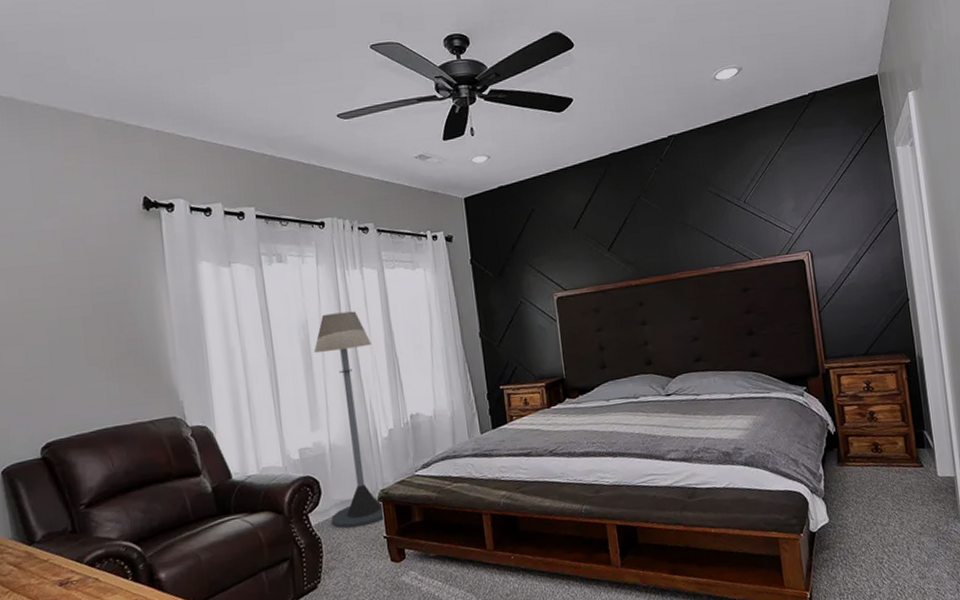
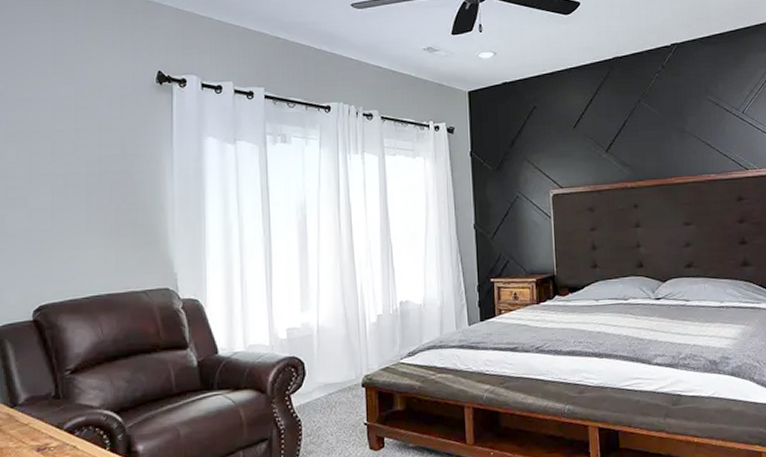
floor lamp: present [313,311,384,529] -> none [309,195,367,413]

